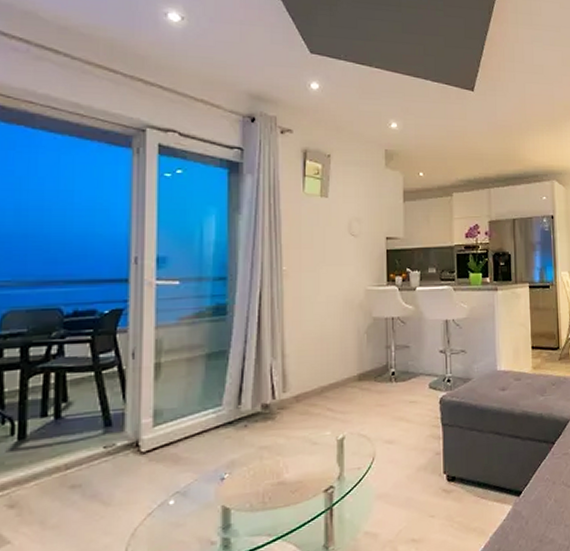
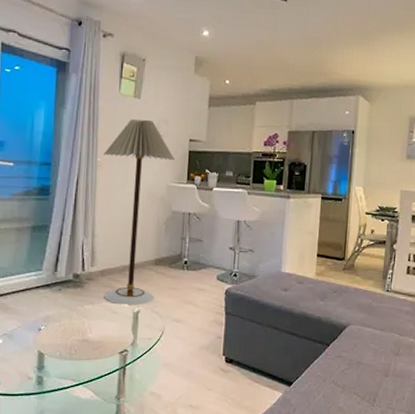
floor lamp: none [289,219,372,434] -> present [103,118,176,306]

